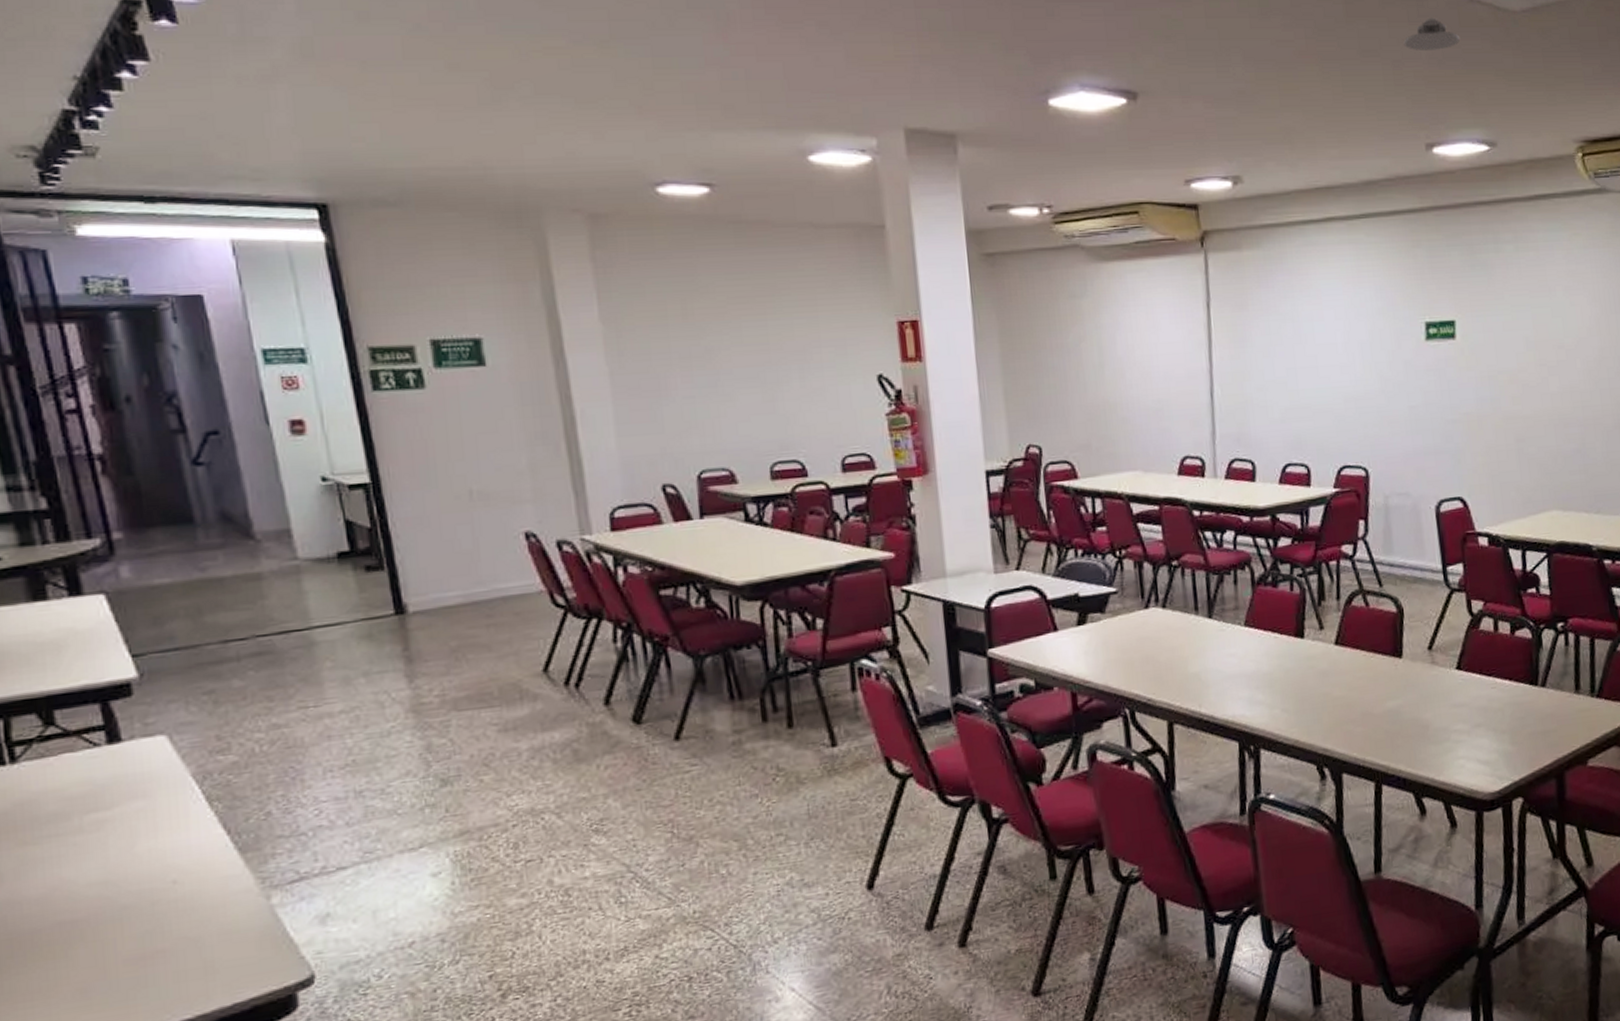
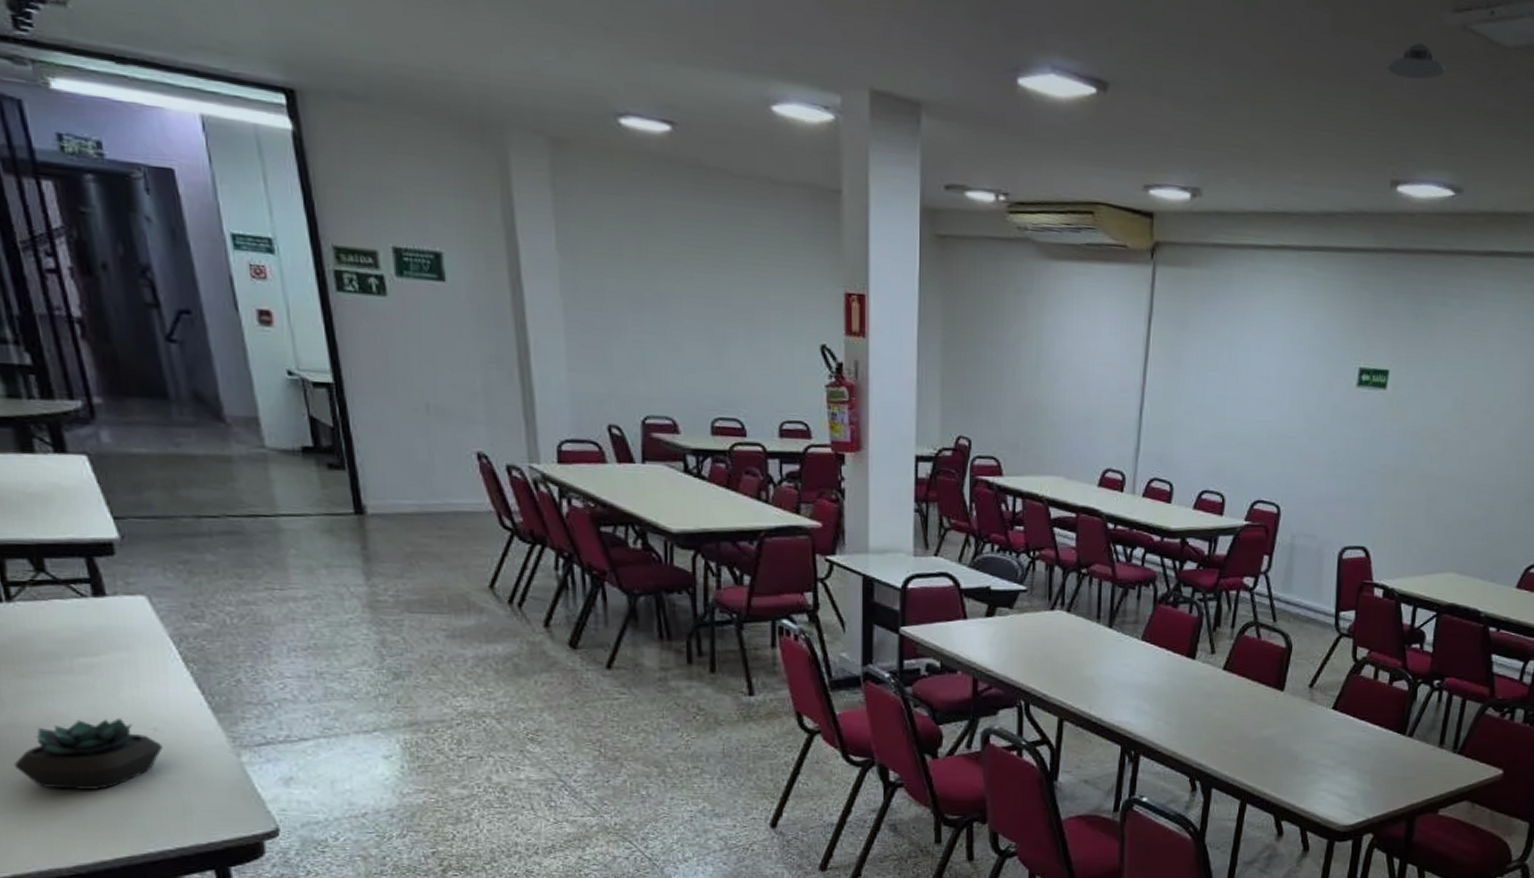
succulent plant: none [11,874,182,969] -> present [13,717,163,791]

